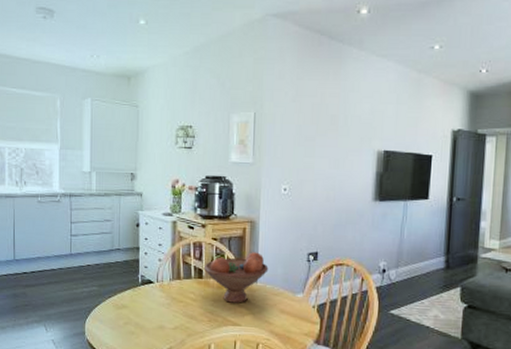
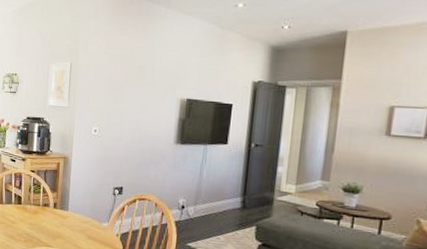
fruit bowl: present [203,252,269,303] -> none [22,184,79,228]

